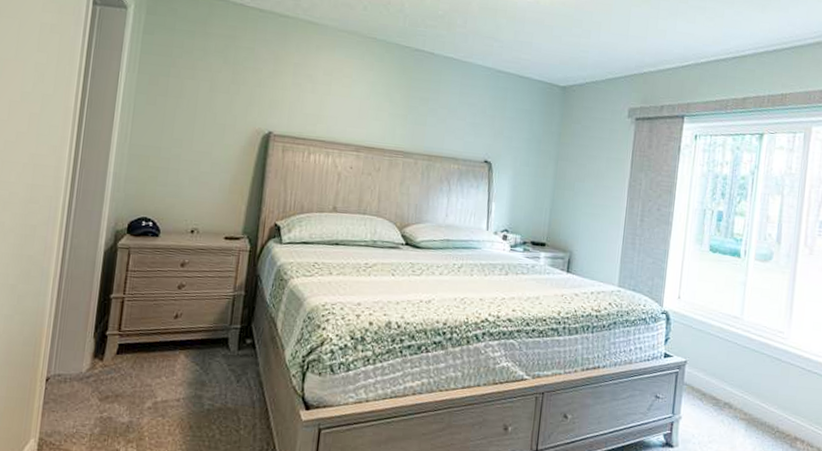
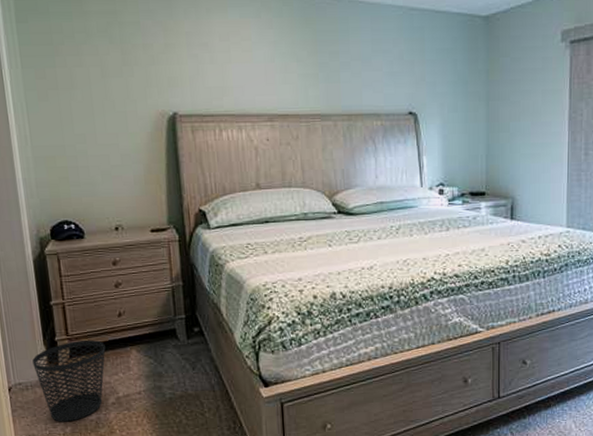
wastebasket: none [77,337,155,422] -> present [32,340,106,422]

